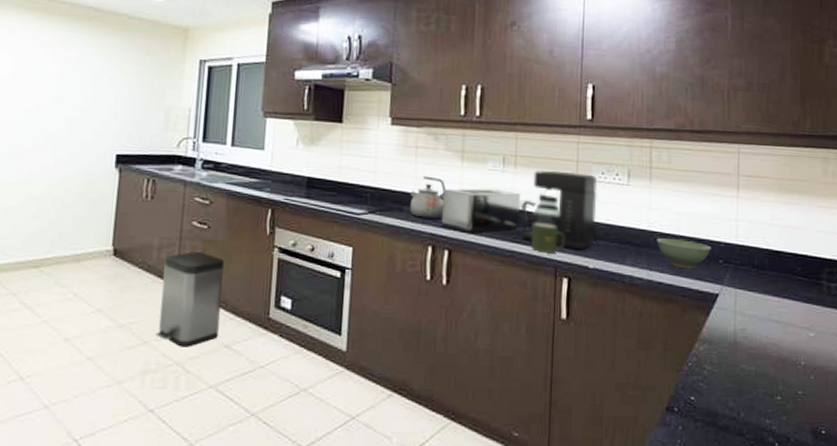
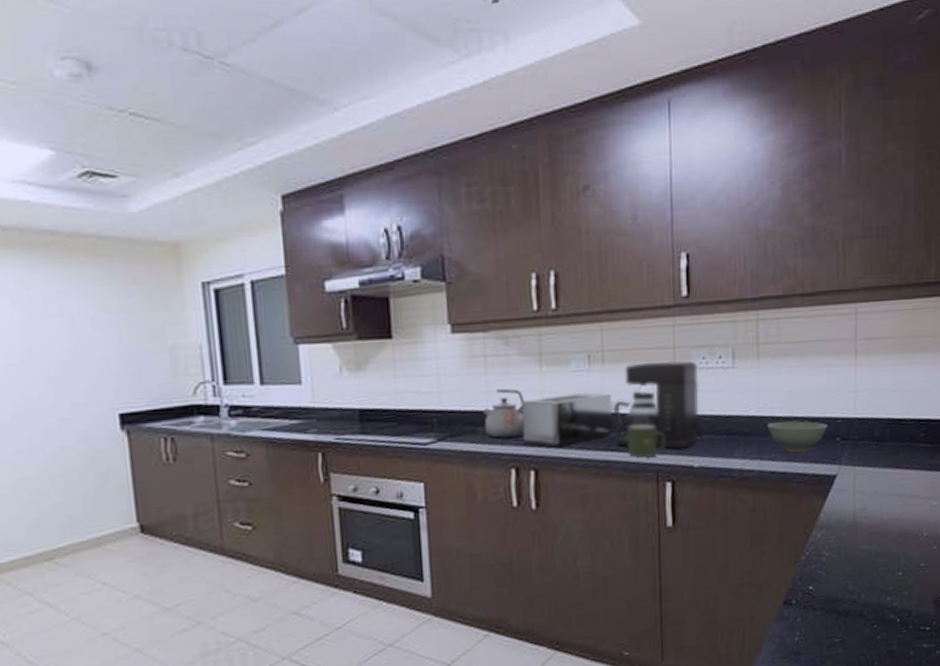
pedal bin: present [155,252,224,347] -> none [203,513,282,622]

